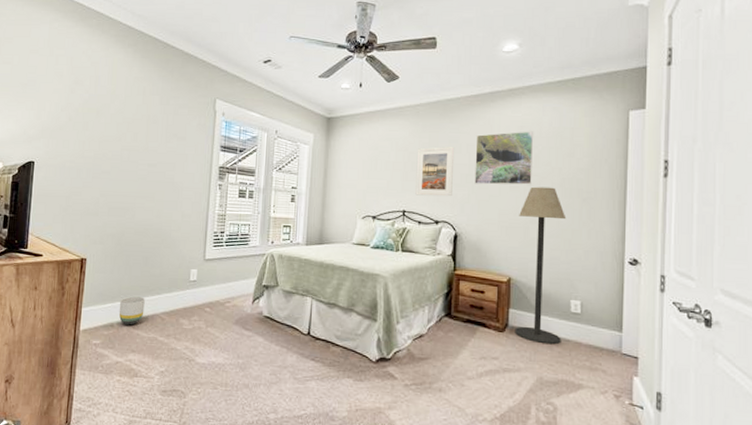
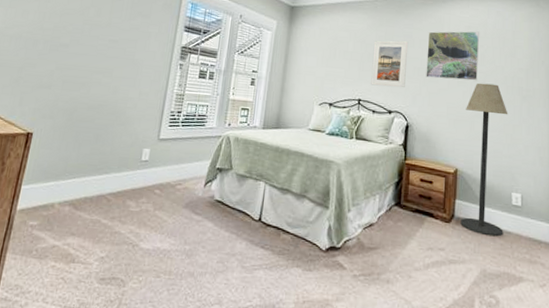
planter: present [119,296,145,326] -> none [61,175,92,206]

